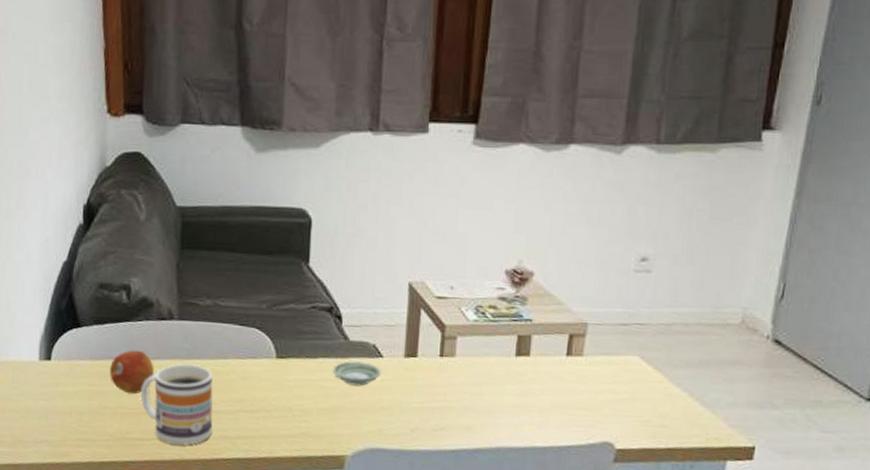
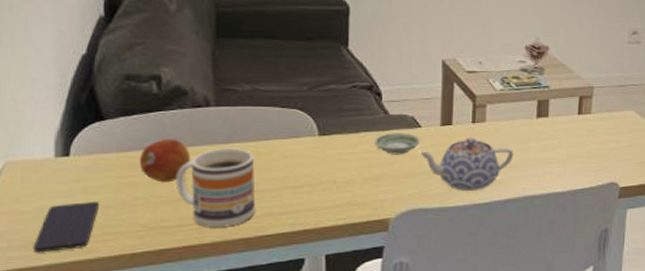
smartphone: none [19,406,74,452] -> present [33,202,99,253]
teapot: none [379,373,487,435] -> present [418,137,514,191]

